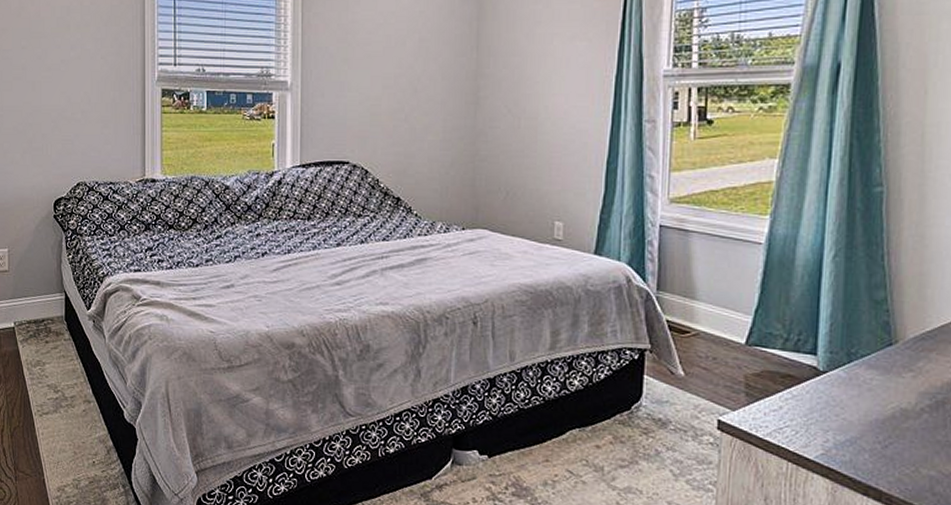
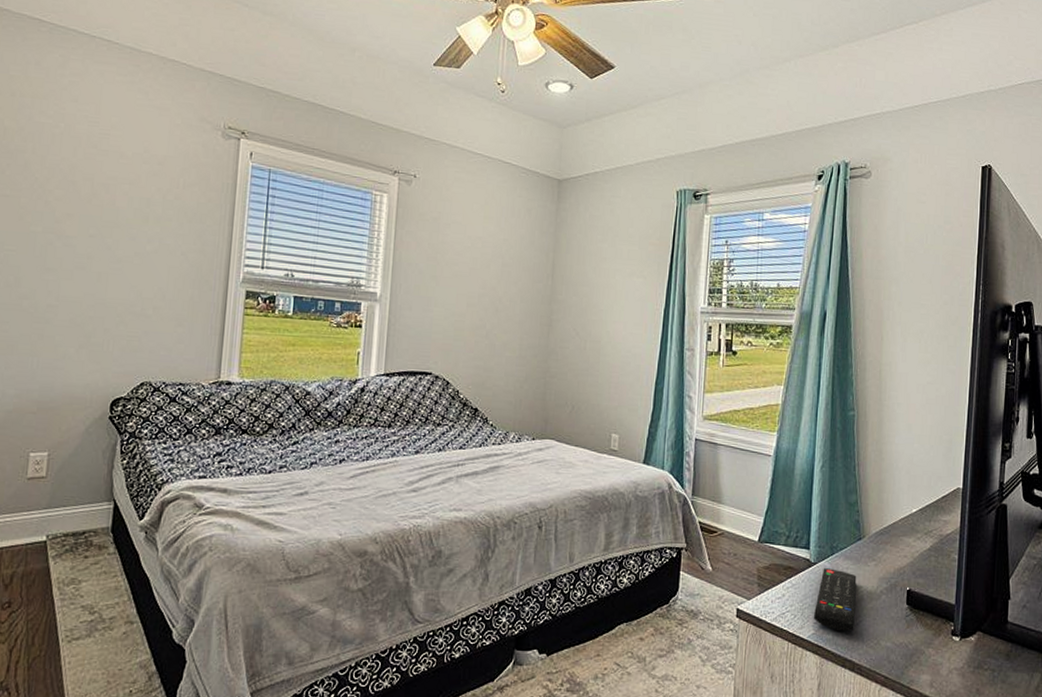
remote control: none [823,378,886,454] -> present [814,568,857,632]

